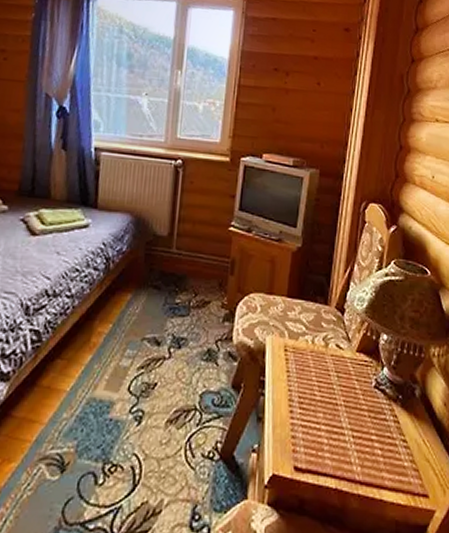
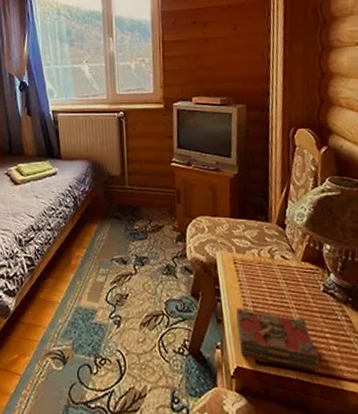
book: none [278,404,362,478] -> present [236,308,319,370]

